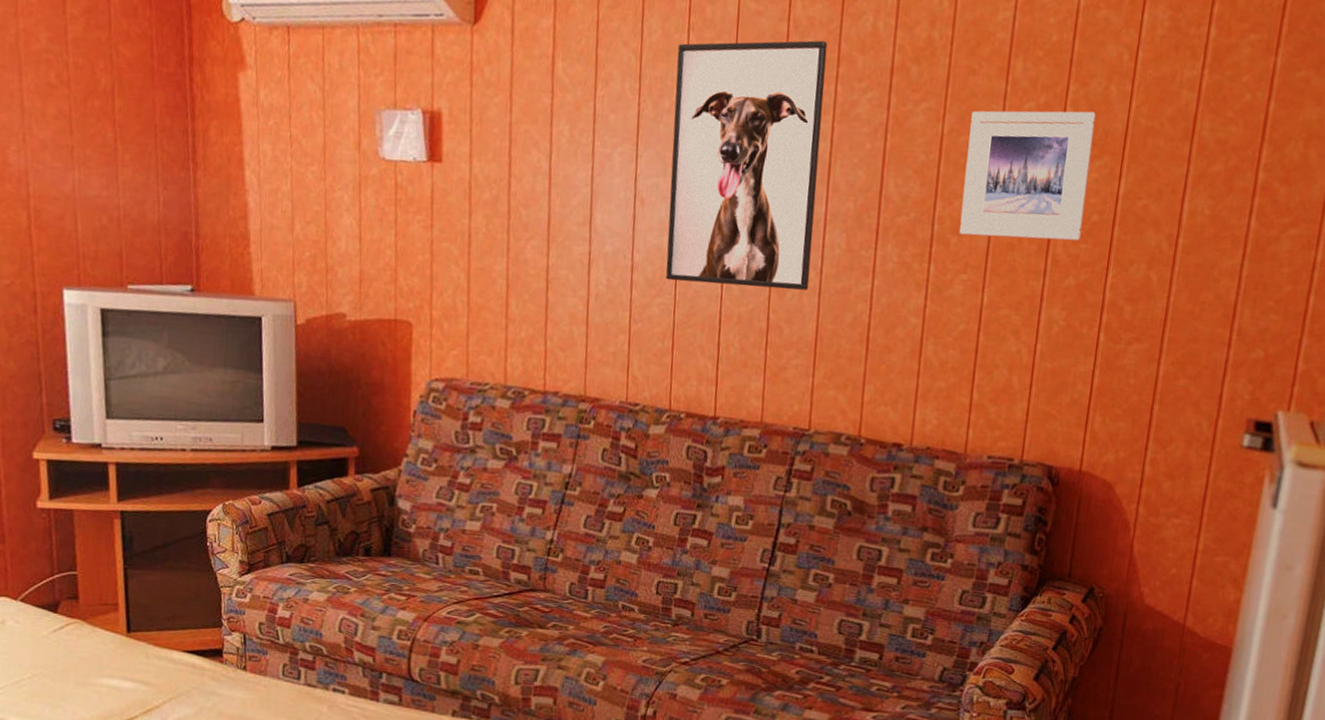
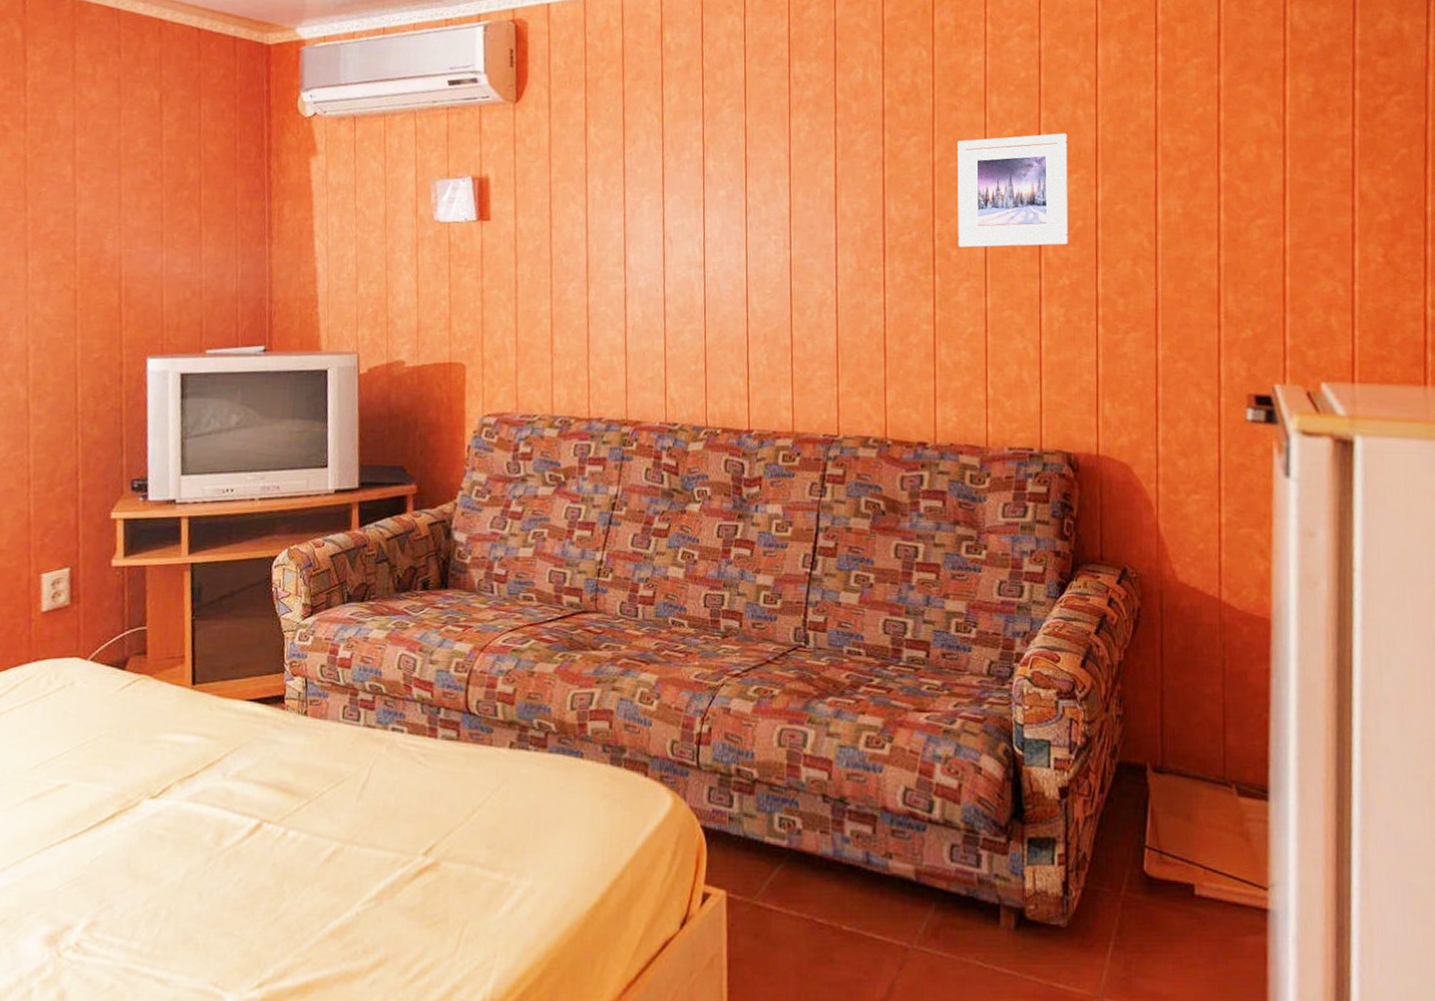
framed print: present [665,40,828,290] -> none [694,92,827,308]

